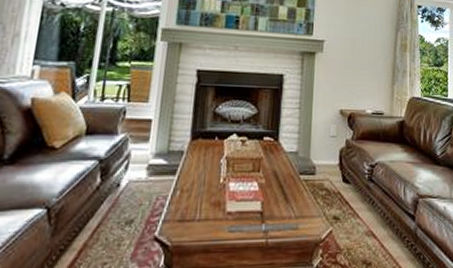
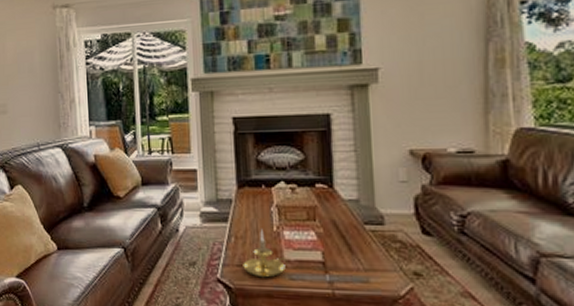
candle holder: none [184,182,233,232] -> present [243,230,292,278]

